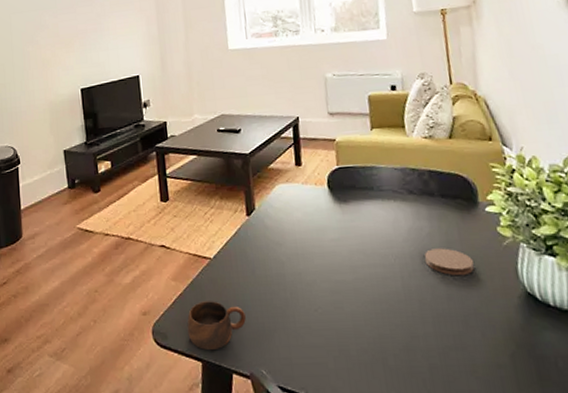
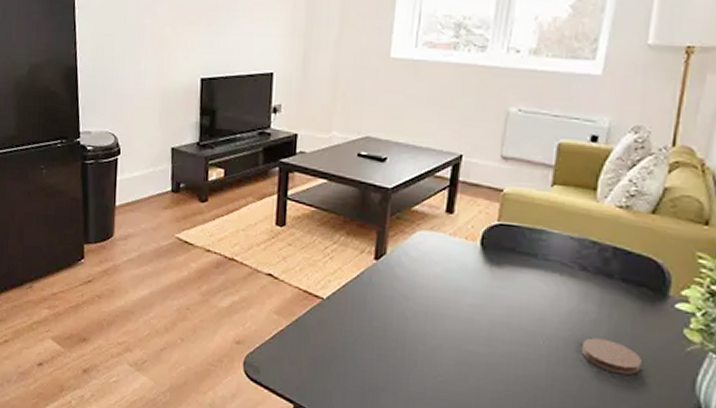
cup: present [186,301,246,351] -> none [283,342,352,396]

